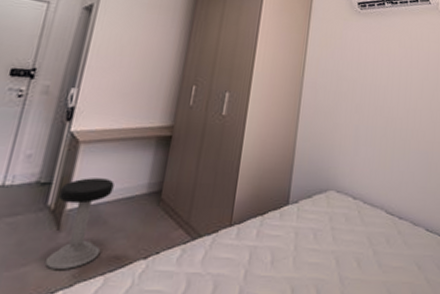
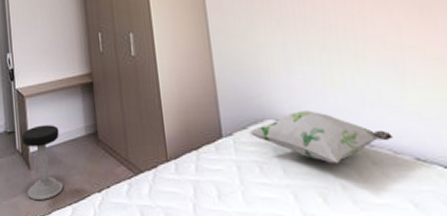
decorative pillow: none [313,185,415,232] -> present [250,110,392,164]

